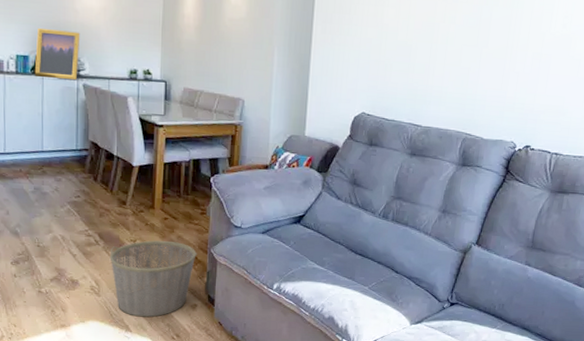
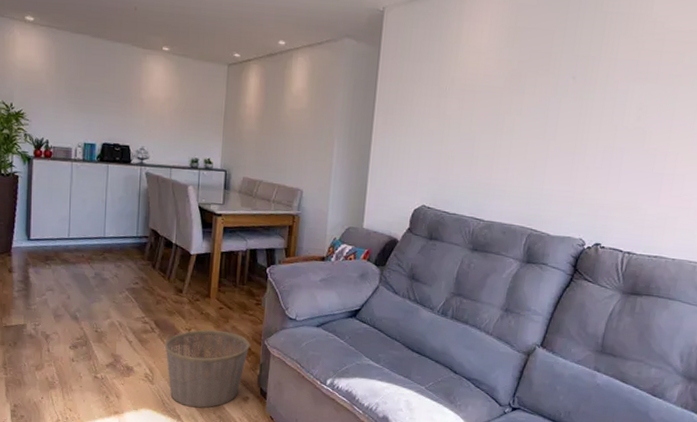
picture frame: present [34,28,81,81] -> none [100,118,145,169]

